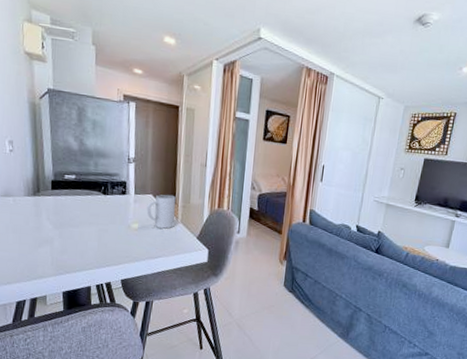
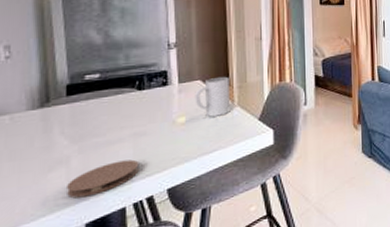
coaster: none [51,249,102,272] -> present [67,159,139,199]

